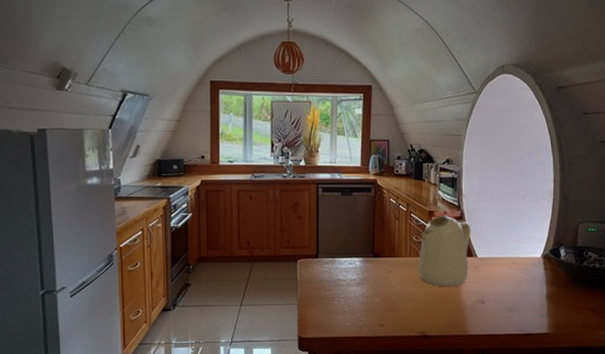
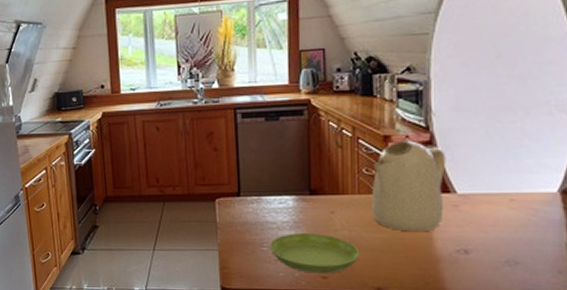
saucer: none [340,288,409,322] -> present [269,232,360,274]

